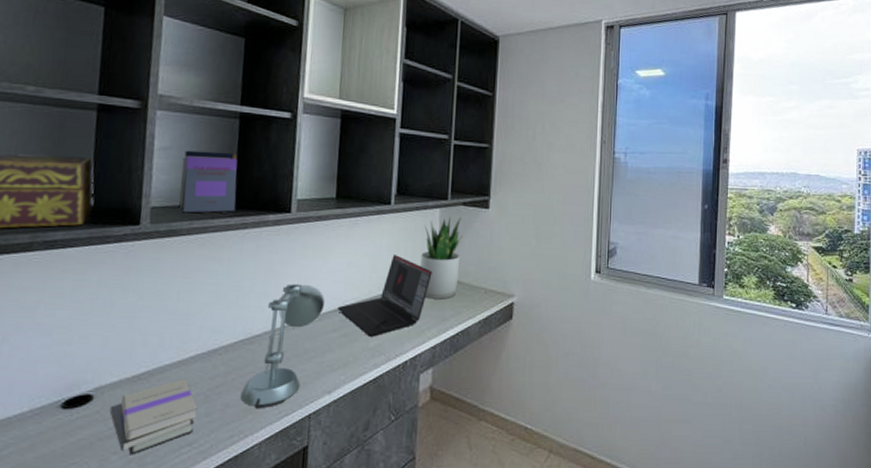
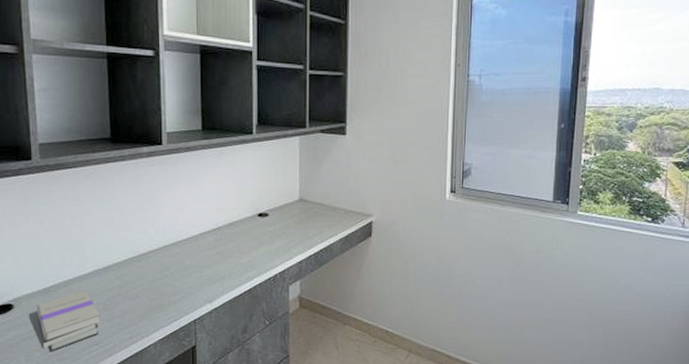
books: present [179,150,238,213] -> none [61,91,113,148]
desk lamp: present [240,283,325,409] -> none [134,208,199,315]
laptop: present [338,255,432,337] -> none [212,181,295,254]
planter: present [420,216,463,299] -> none [284,143,322,220]

